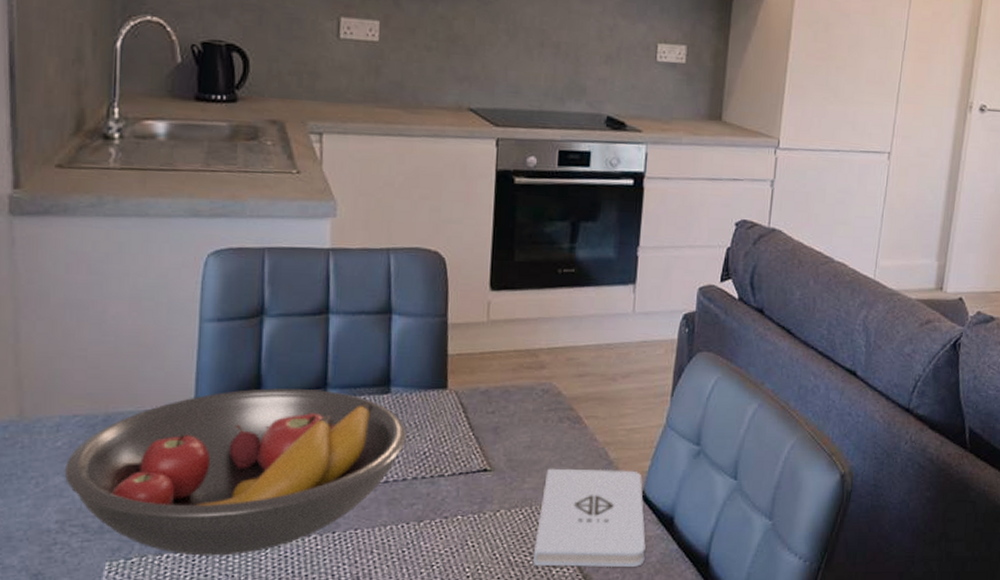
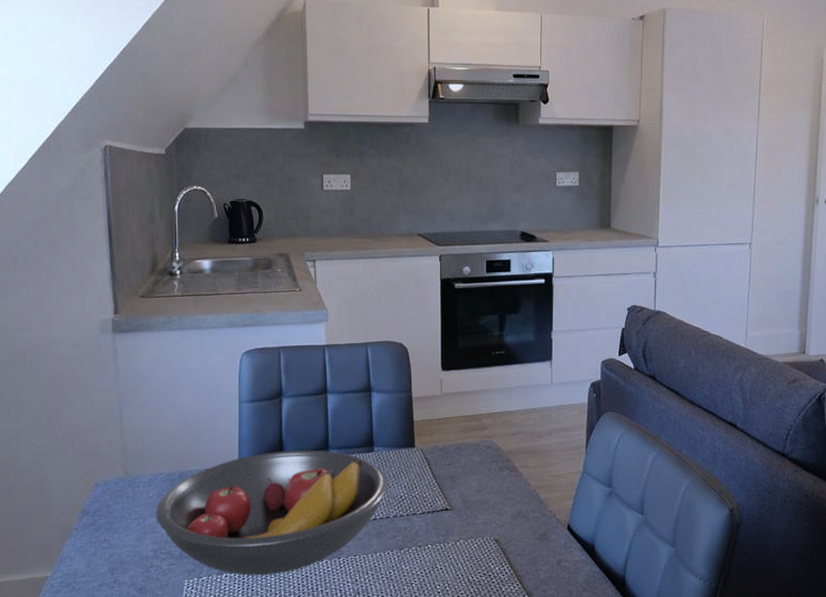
notepad: present [533,468,646,568] -> none [487,507,574,586]

